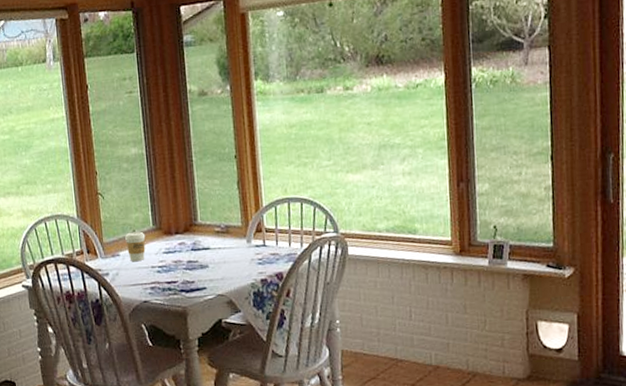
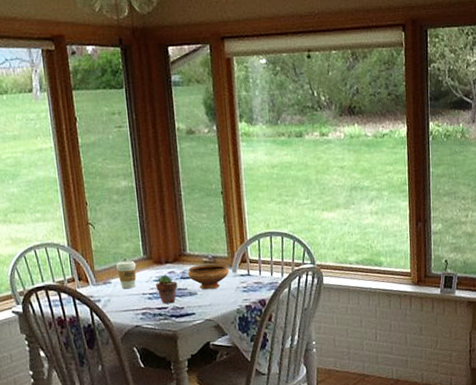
potted succulent: none [165,246,189,278] -> present [156,274,178,304]
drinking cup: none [198,234,243,262] -> present [187,264,229,290]

